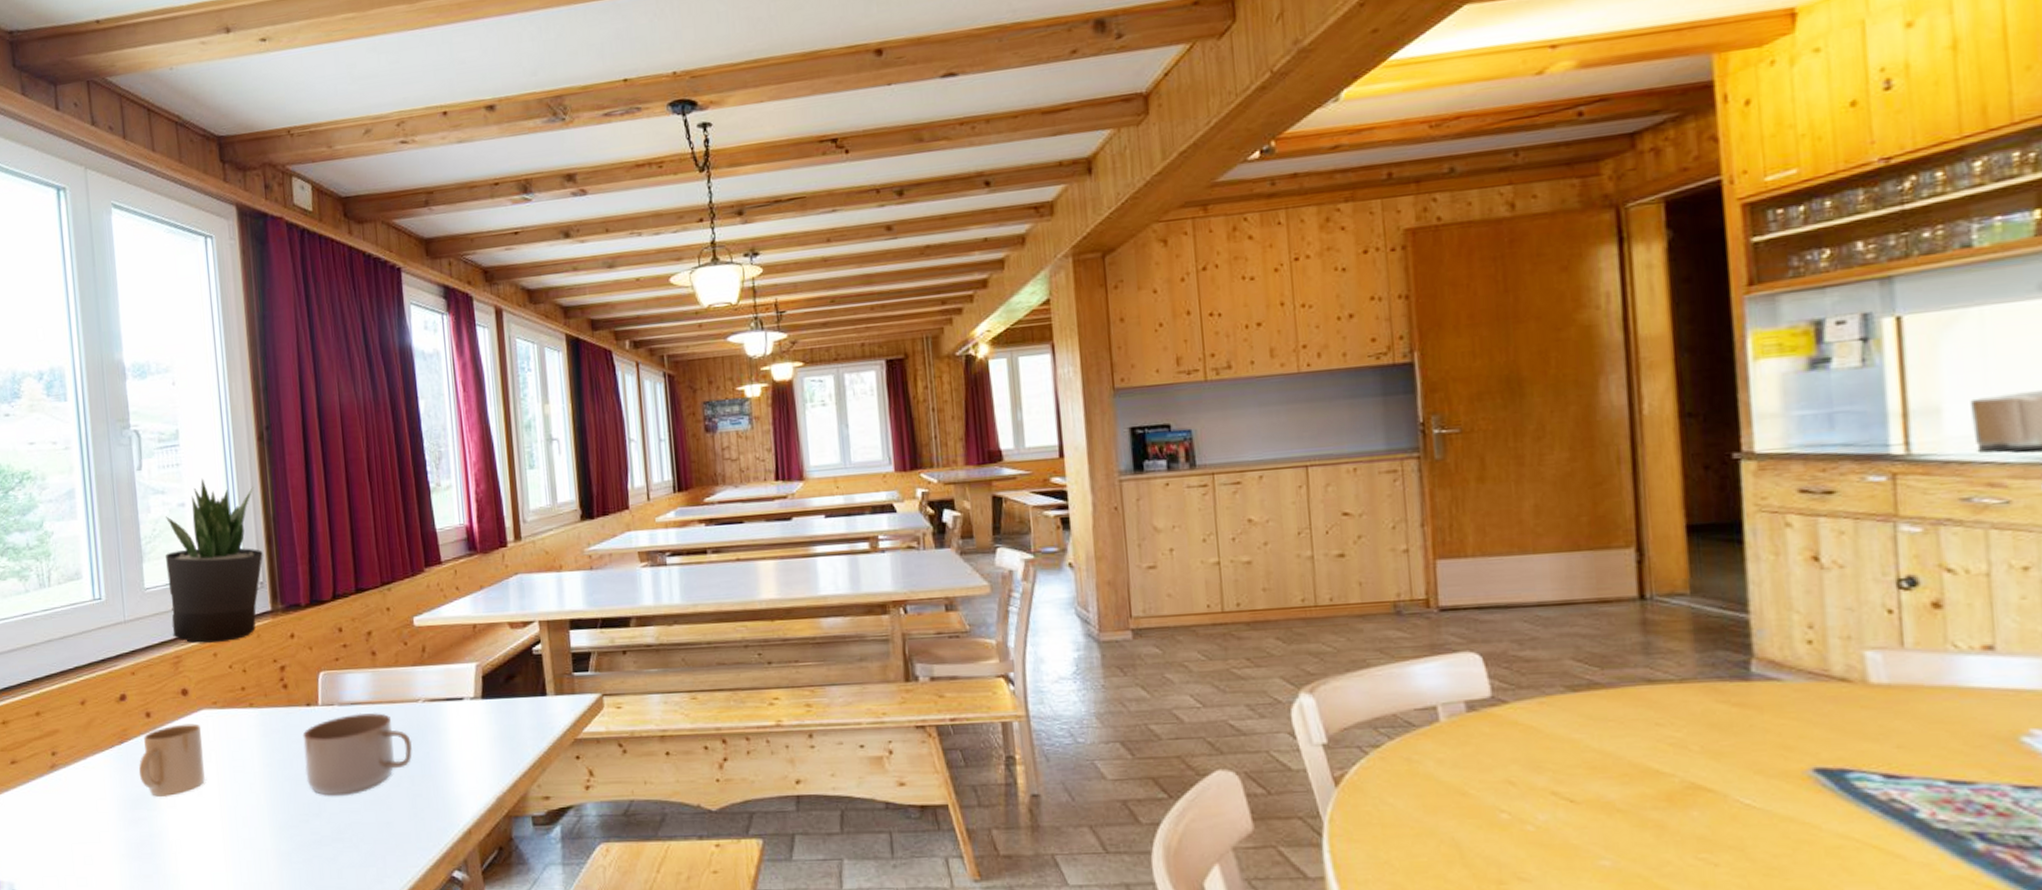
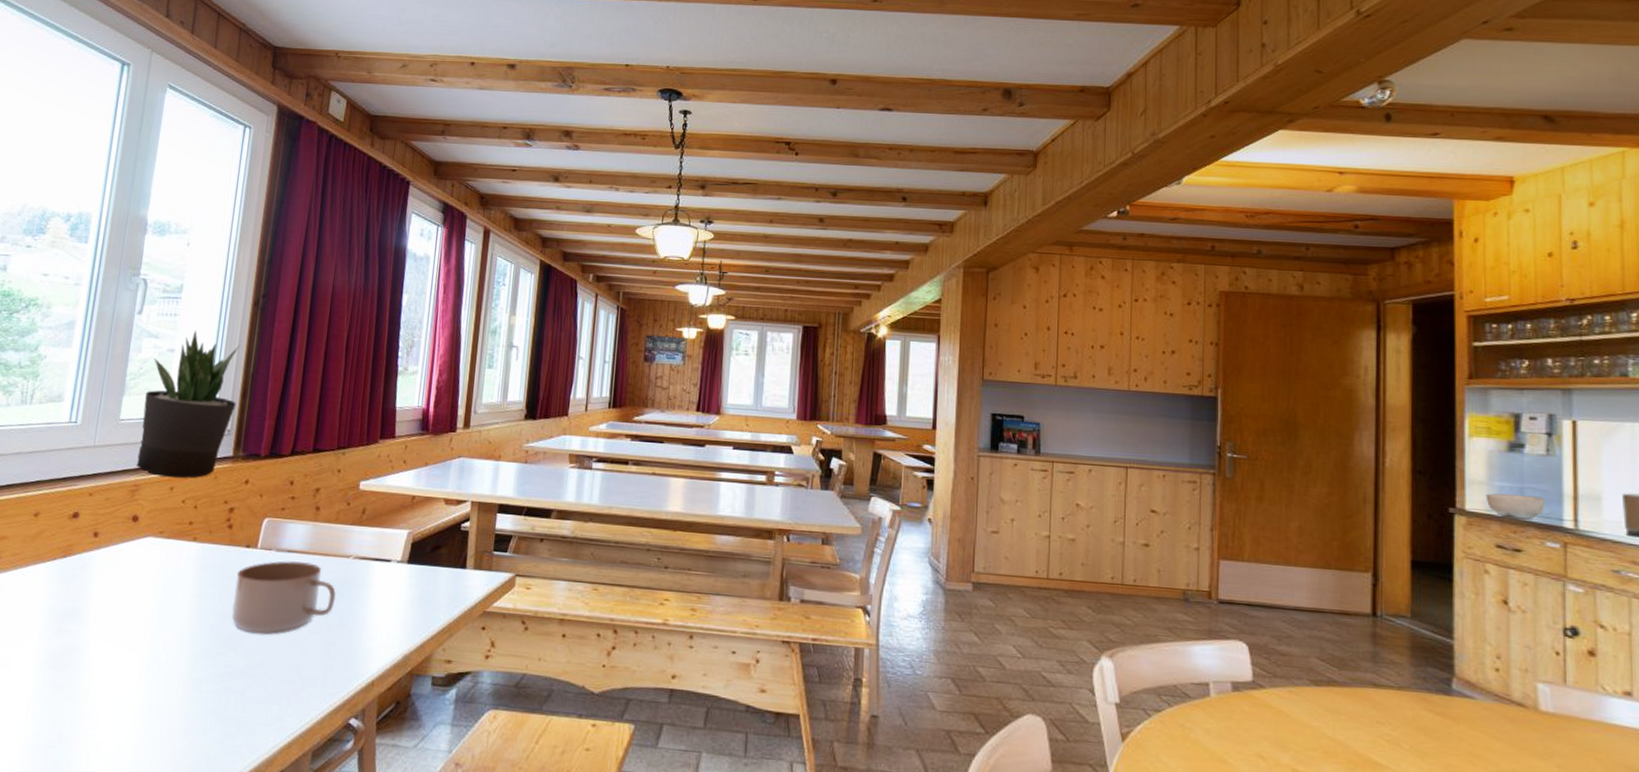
mug: present [138,723,206,798] -> none [74,547,144,614]
bowl: none [1781,420,1864,455] -> present [1485,493,1546,521]

